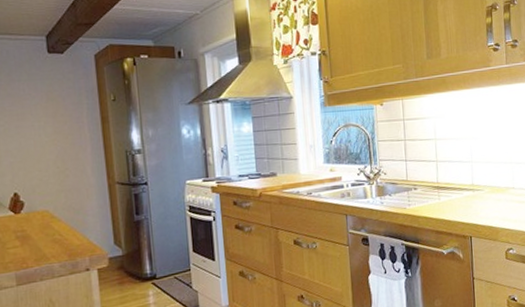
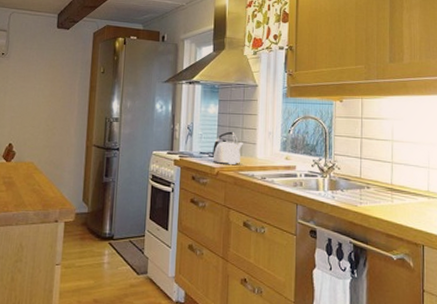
kettle: none [252,149,284,184] -> present [212,131,243,164]

